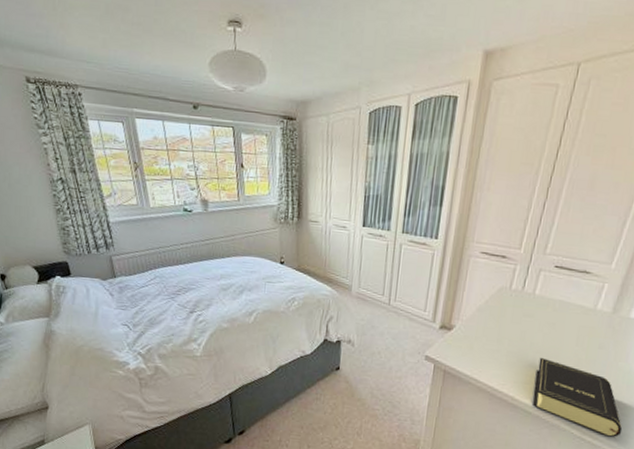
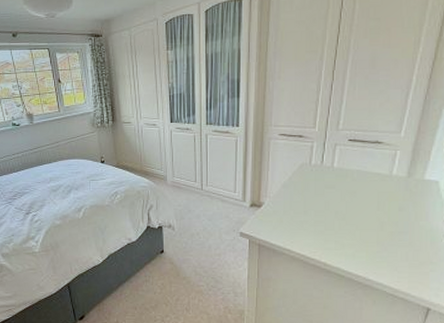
book: present [533,358,623,437] -> none [343,225,432,292]

